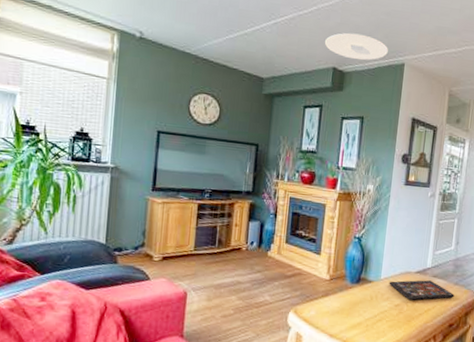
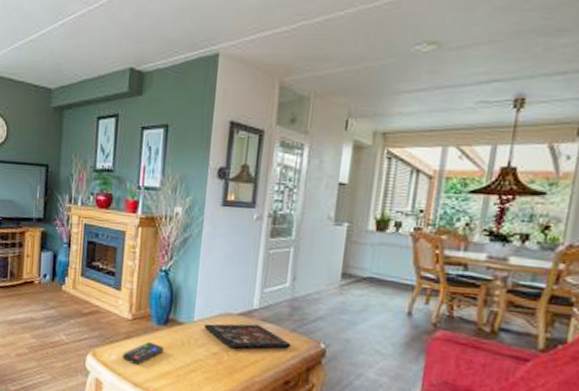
remote control: none [321,298,356,319] -> present [123,341,164,366]
ceiling light: present [325,33,388,61] -> none [120,23,197,56]

